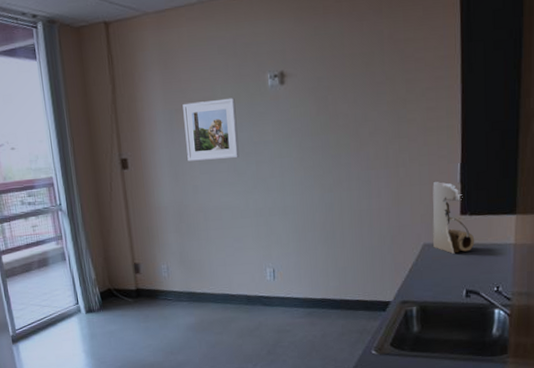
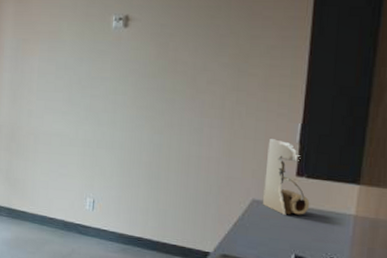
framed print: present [182,98,240,161] -> none [27,34,79,90]

